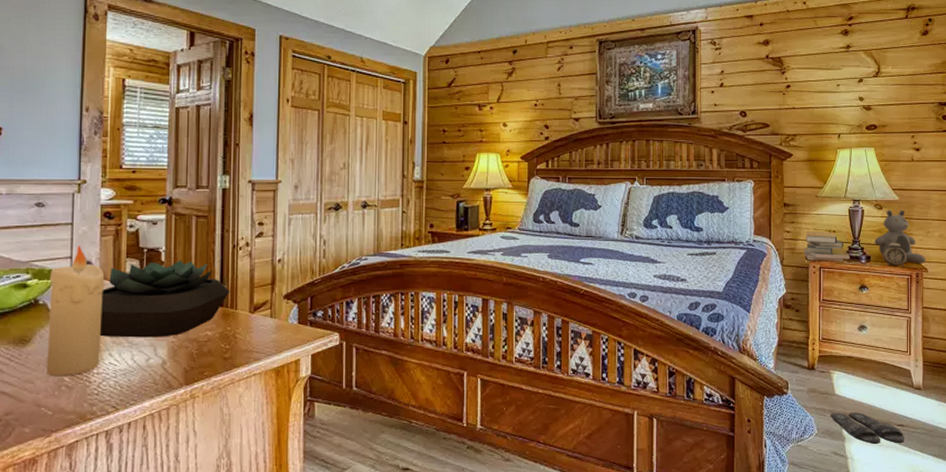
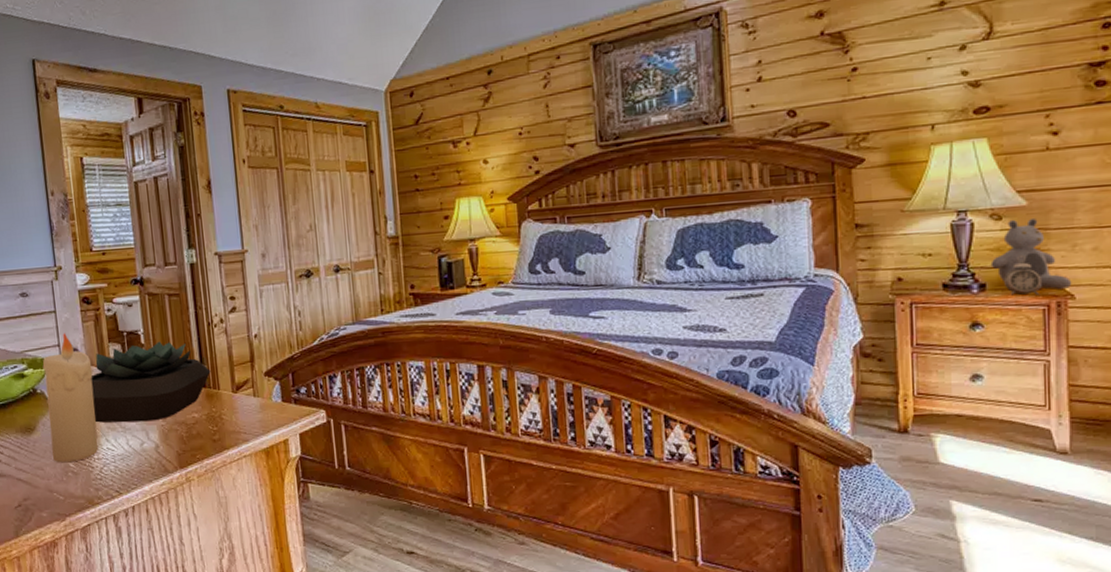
books: present [803,231,851,263] -> none [885,256,956,296]
slippers: present [830,412,904,444] -> none [933,485,1043,524]

